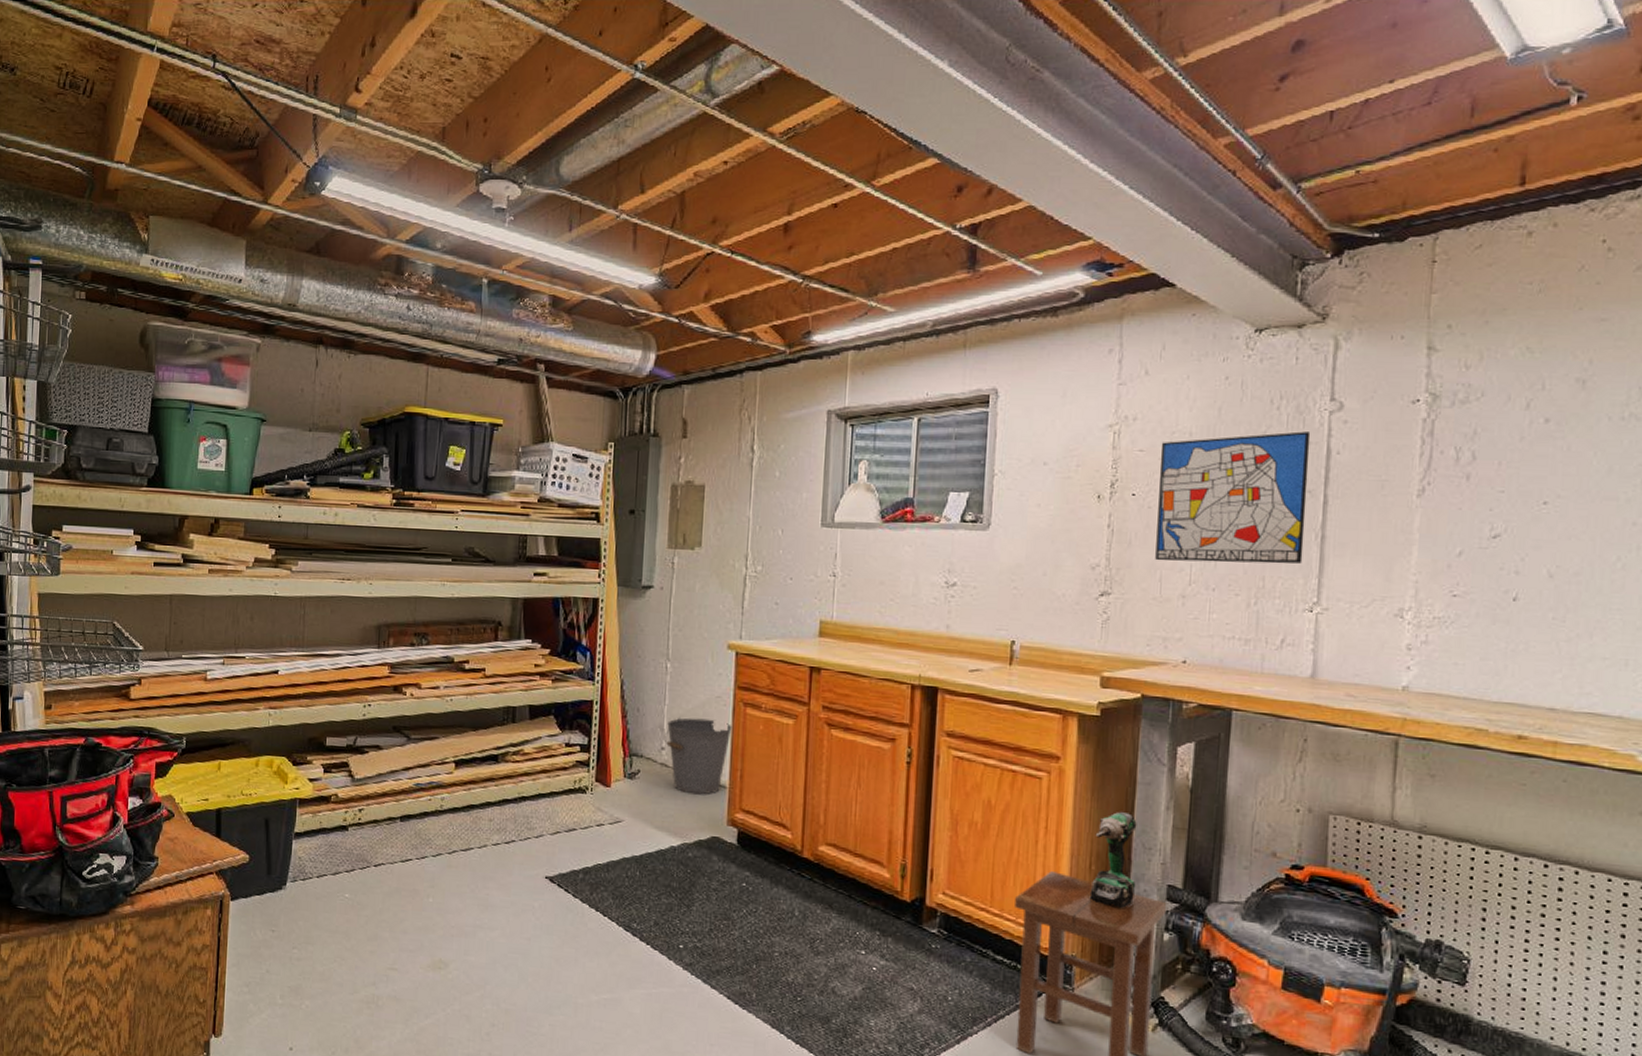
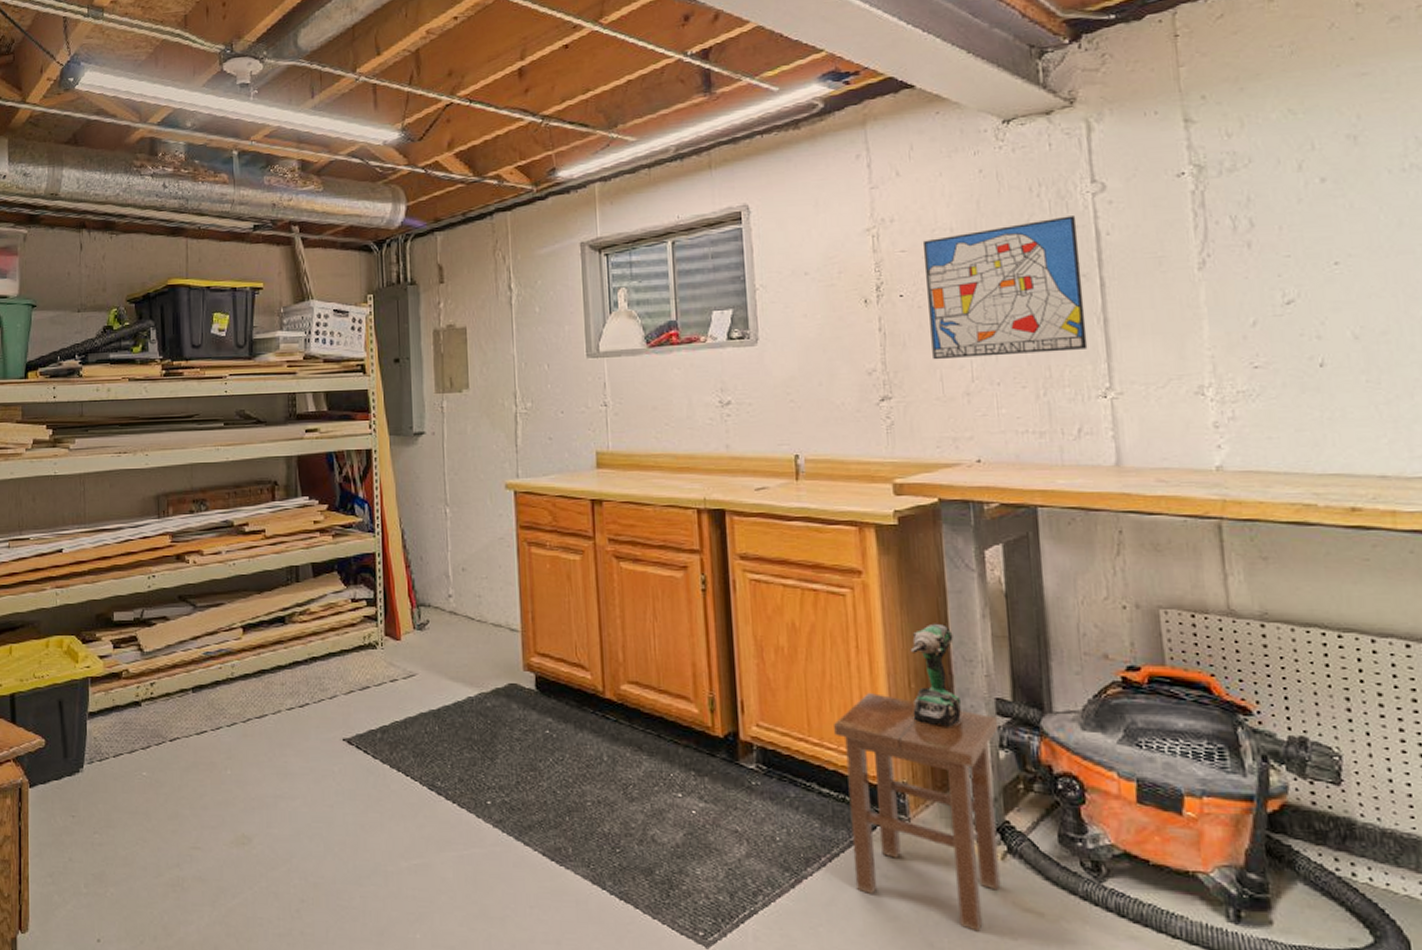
bucket: present [663,717,732,795] -> none [450,562,519,641]

